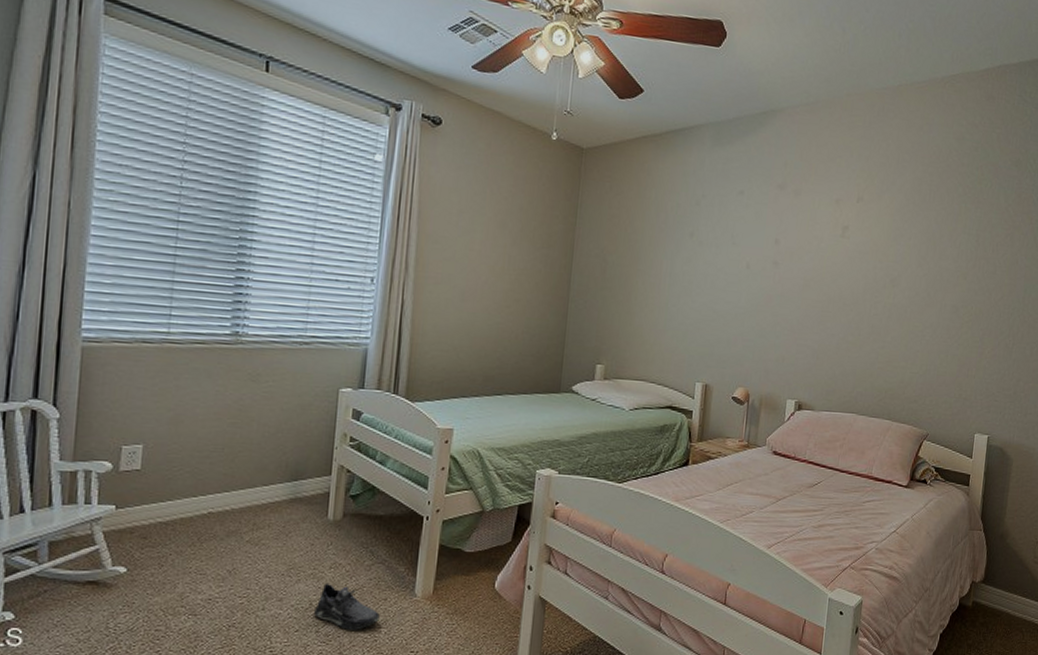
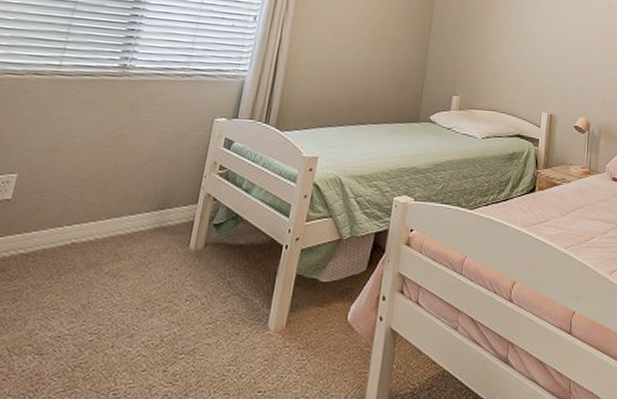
shoe: present [314,583,380,630] -> none [164,316,231,368]

